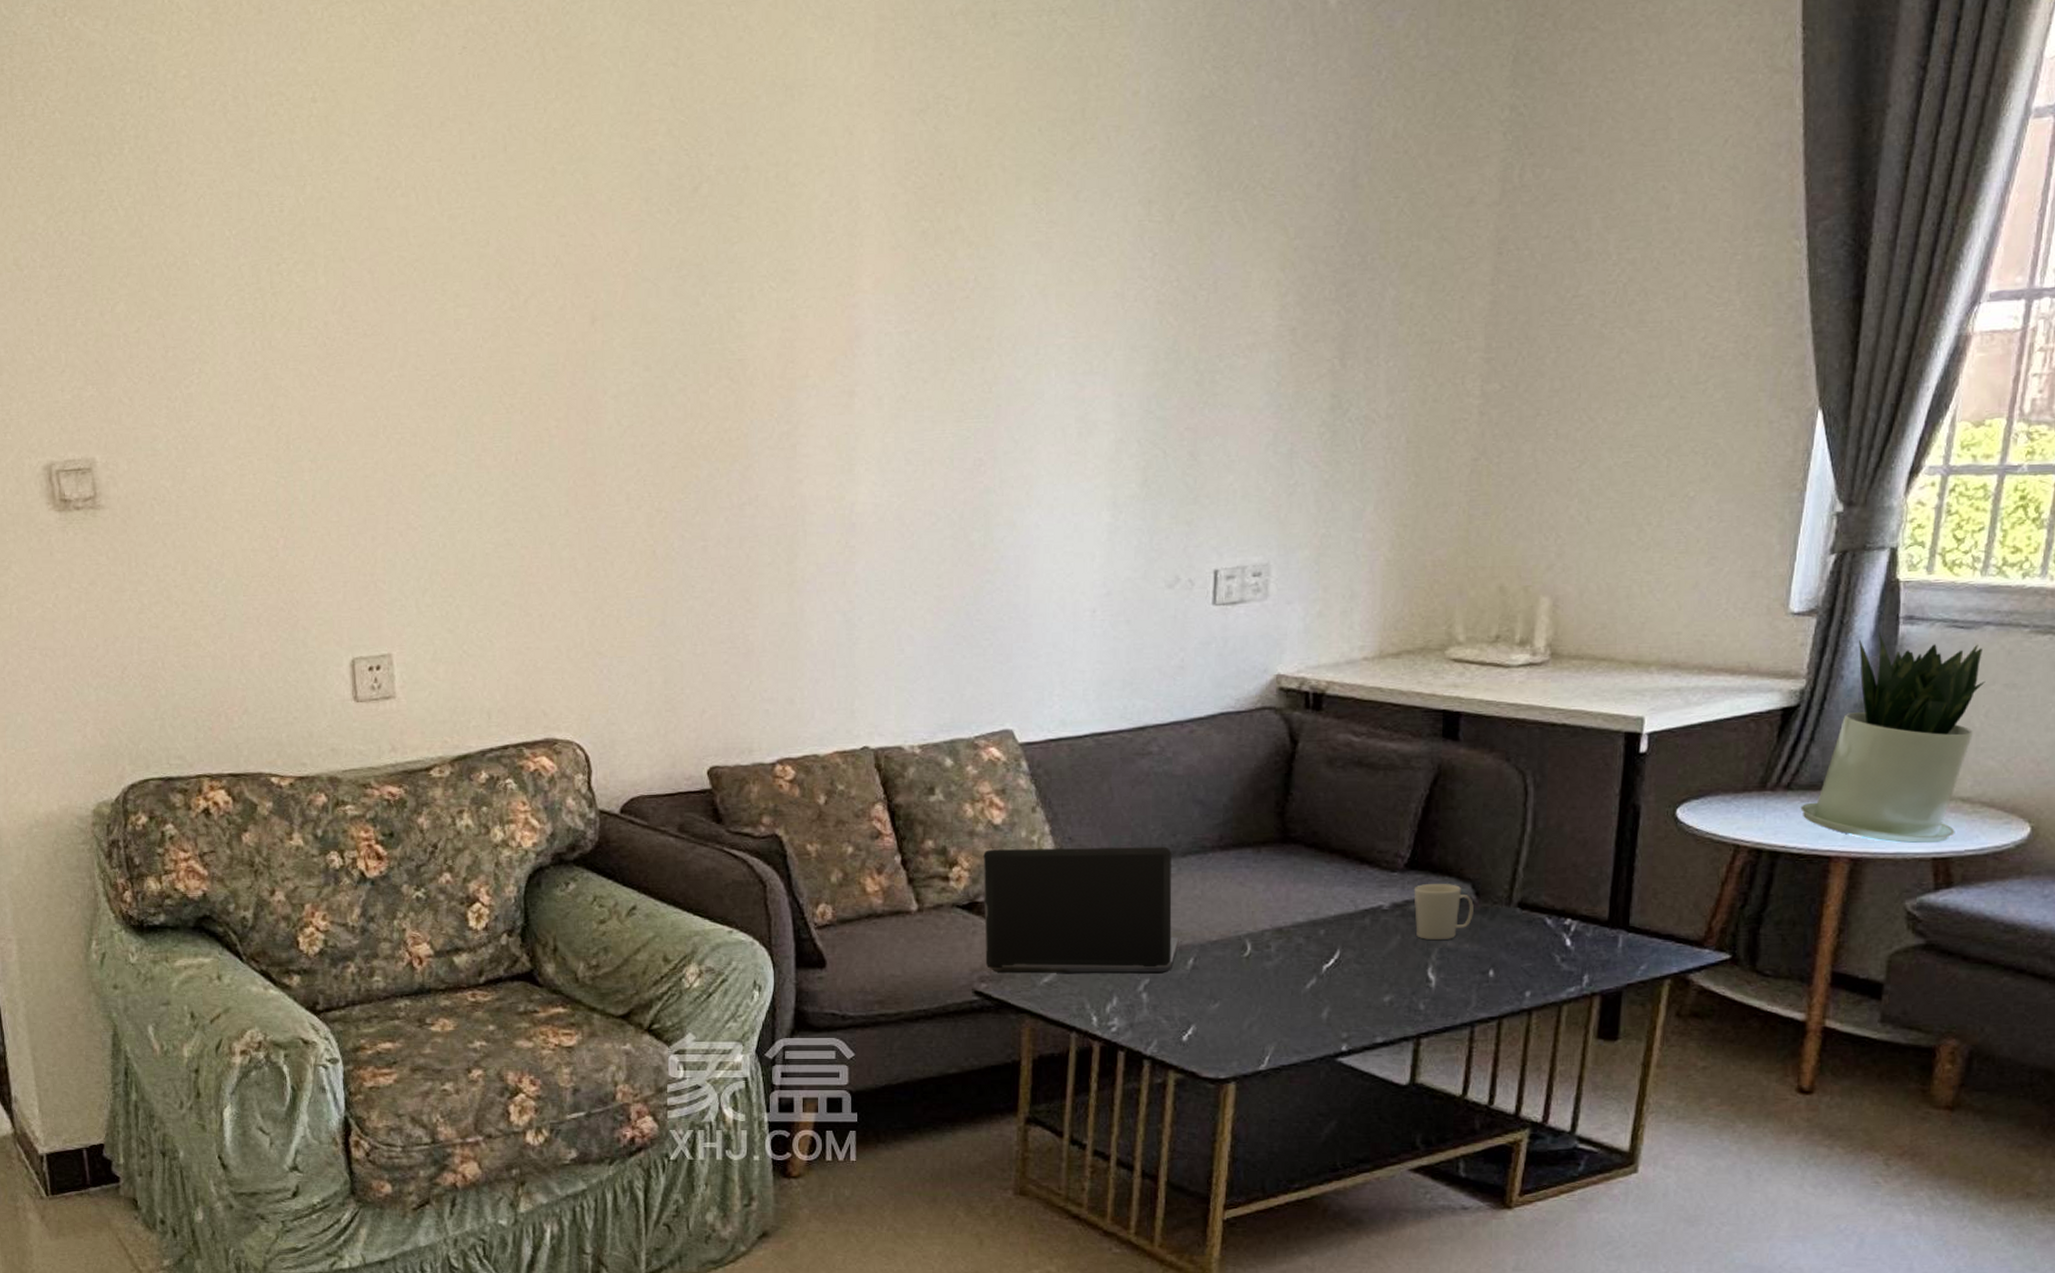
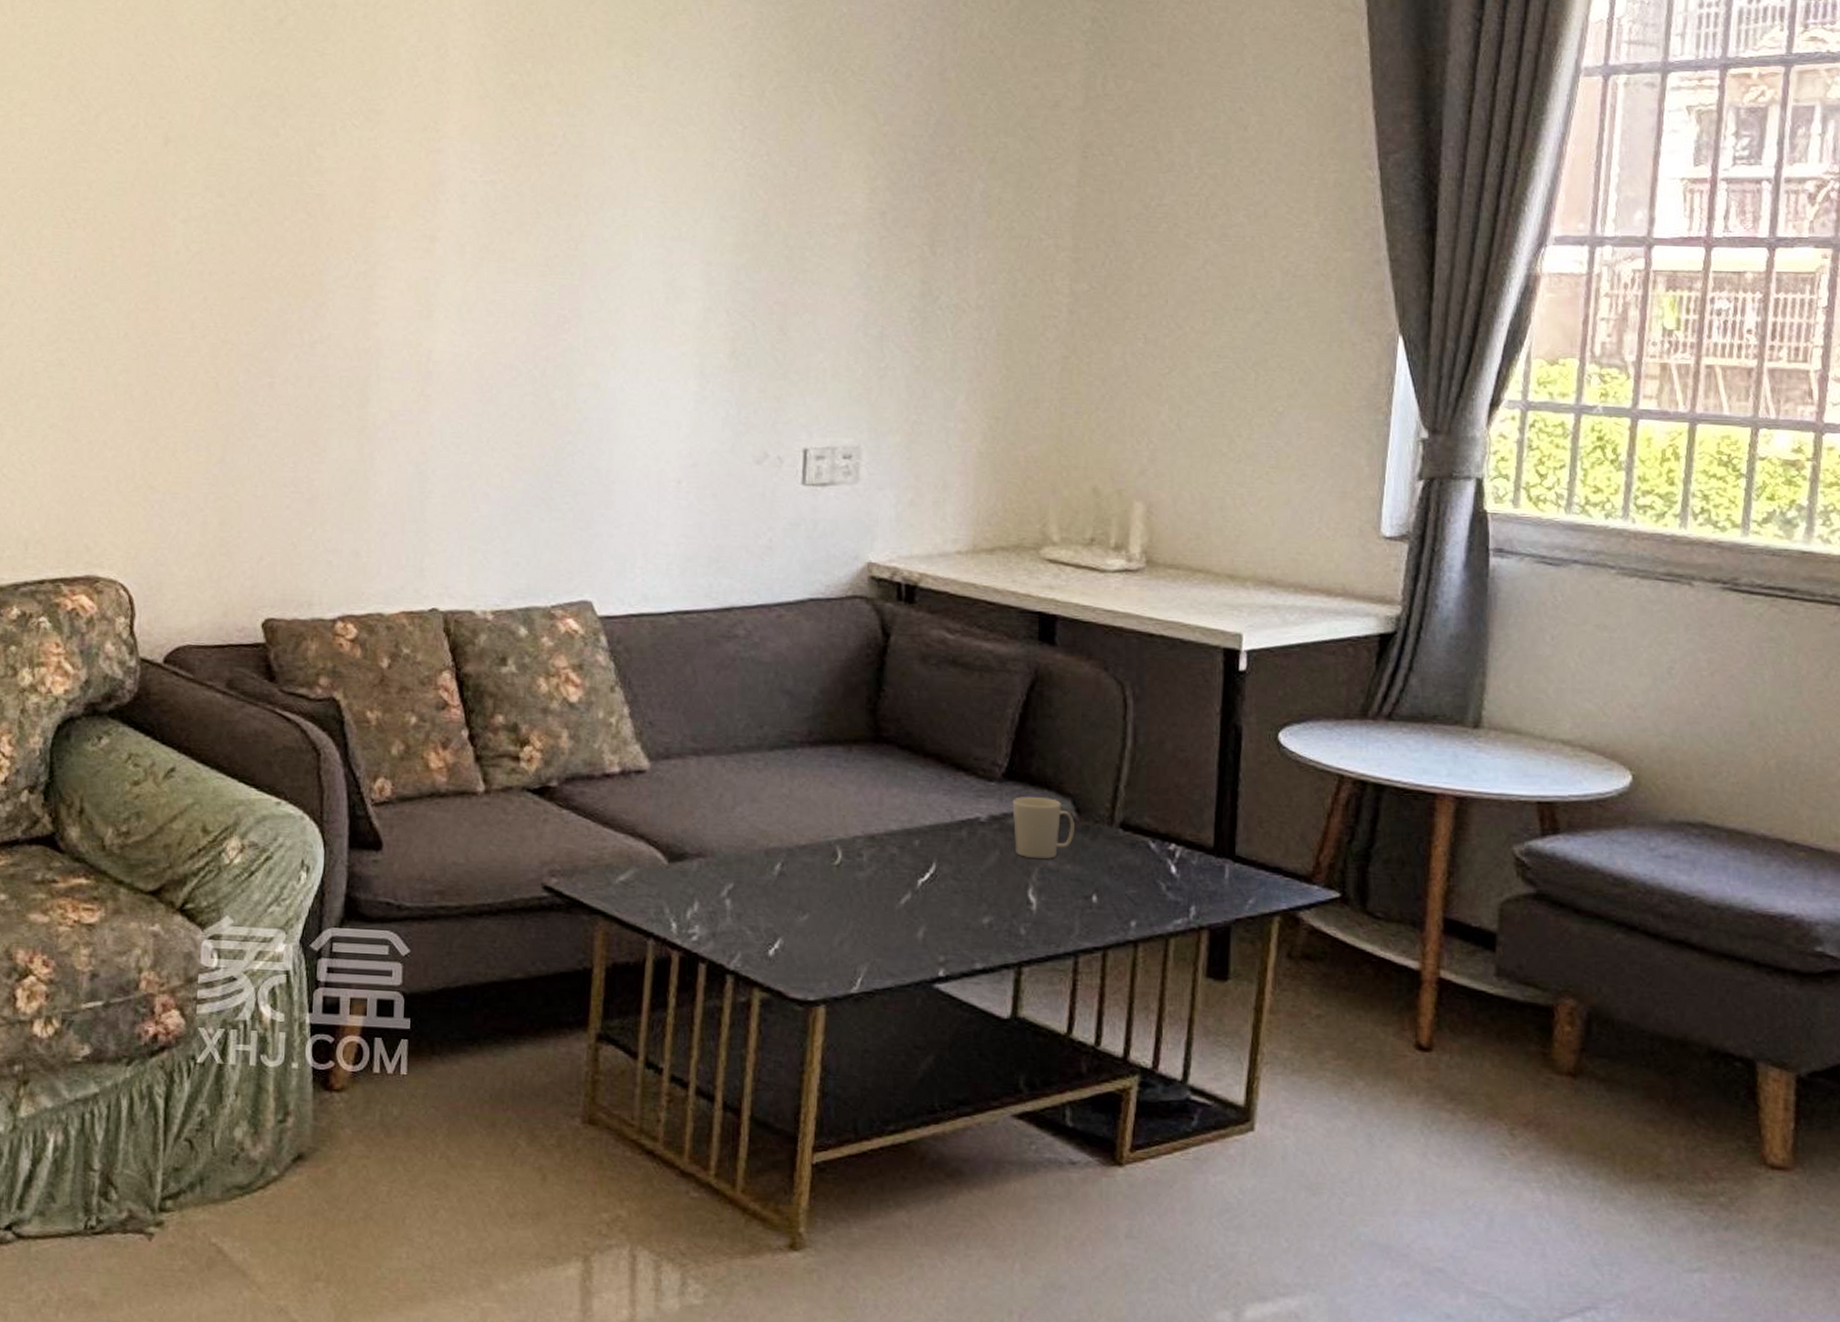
laptop computer: present [983,847,1179,975] -> none [556,730,765,880]
planter: present [1800,633,1985,844] -> none [1403,563,1577,786]

